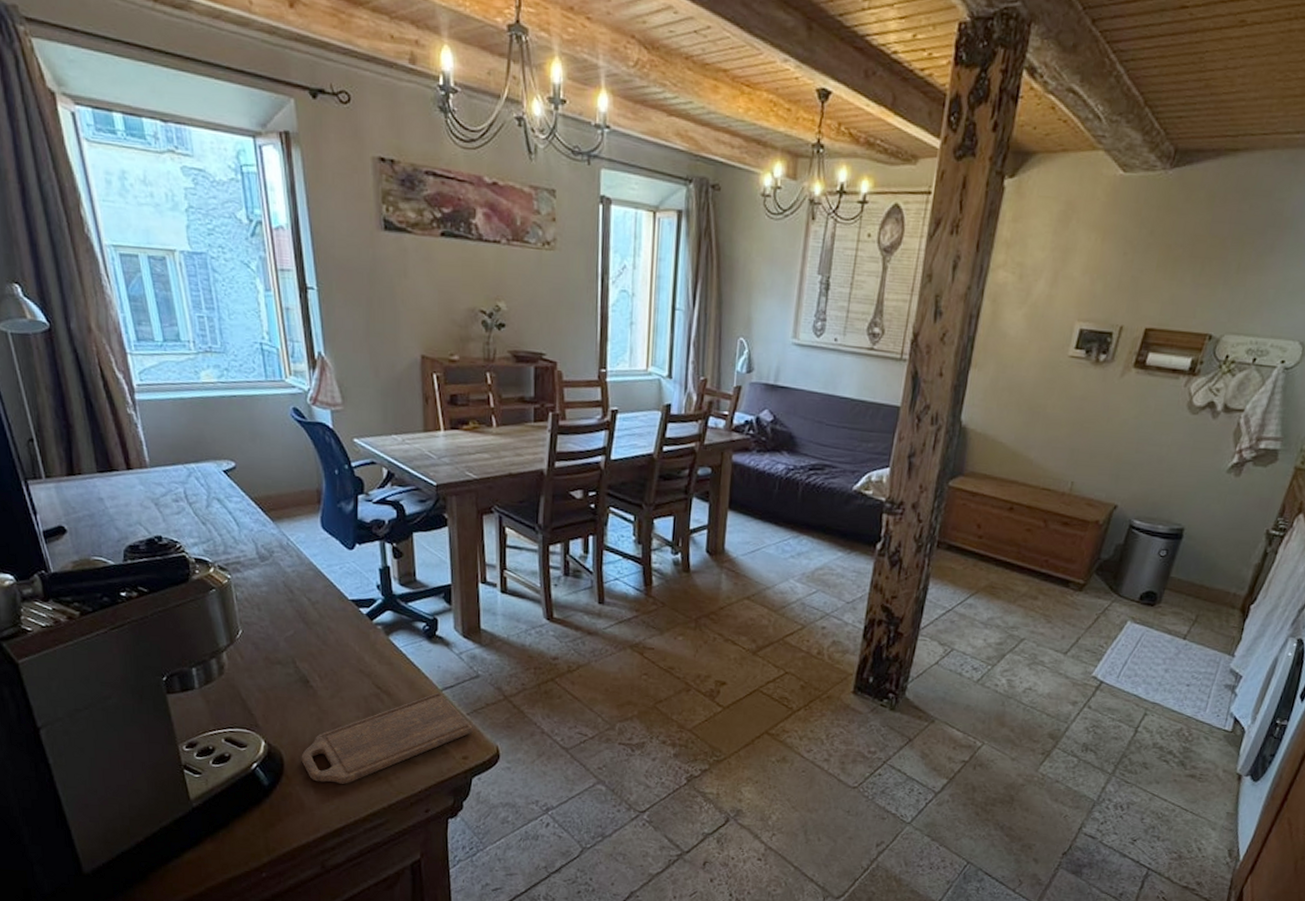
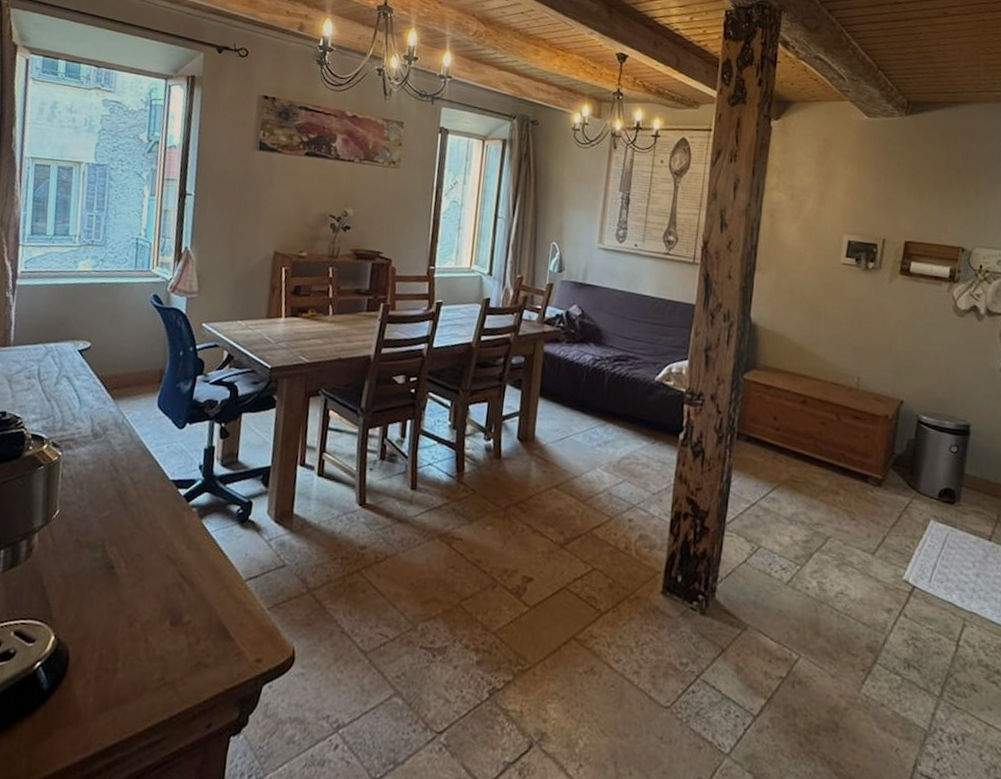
cutting board: present [301,692,473,785] -> none [87,583,272,691]

